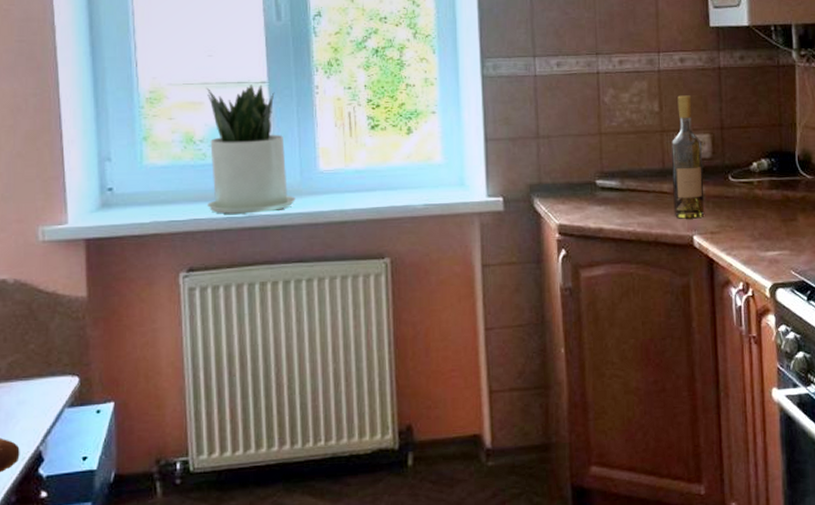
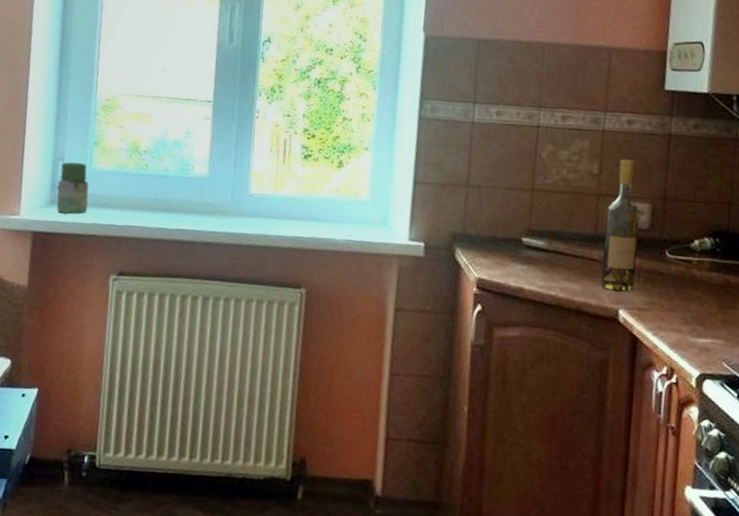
jar: none [107,161,145,216] -> present [56,162,89,215]
planter: present [206,84,296,214] -> none [143,102,225,228]

